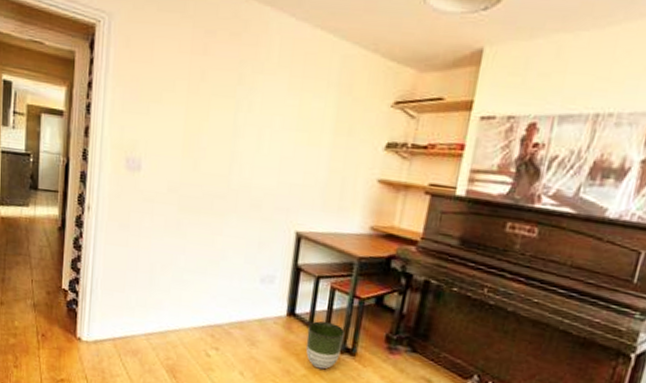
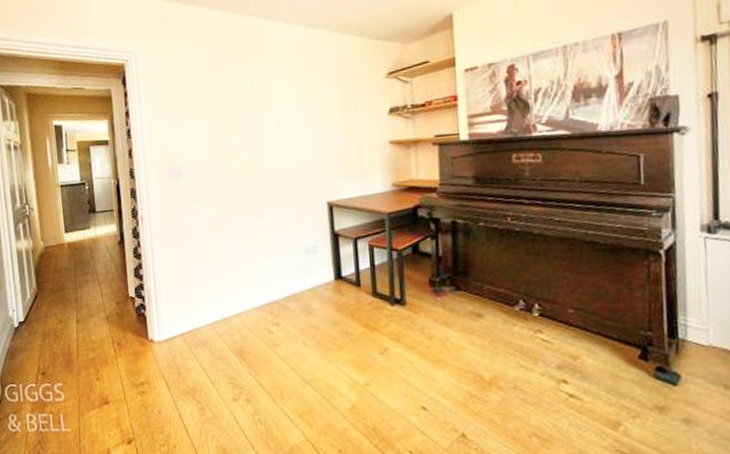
planter: present [305,321,345,370] -> none [356,278,392,324]

